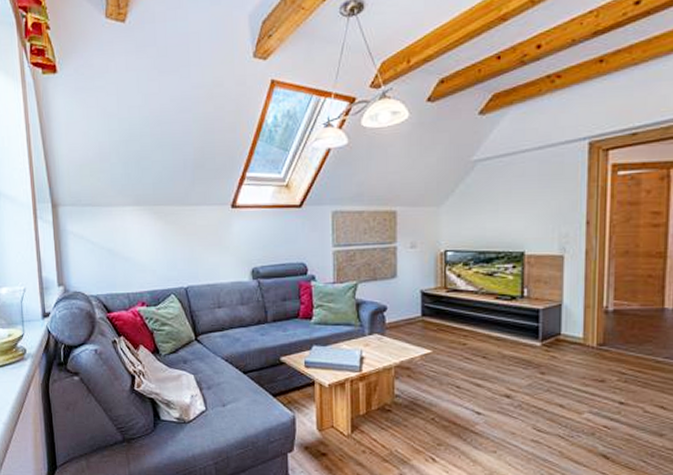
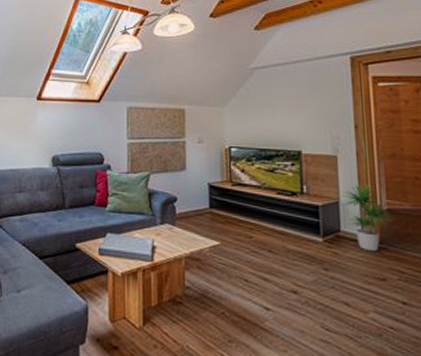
potted plant: none [565,284,622,354] -> present [341,184,396,252]

